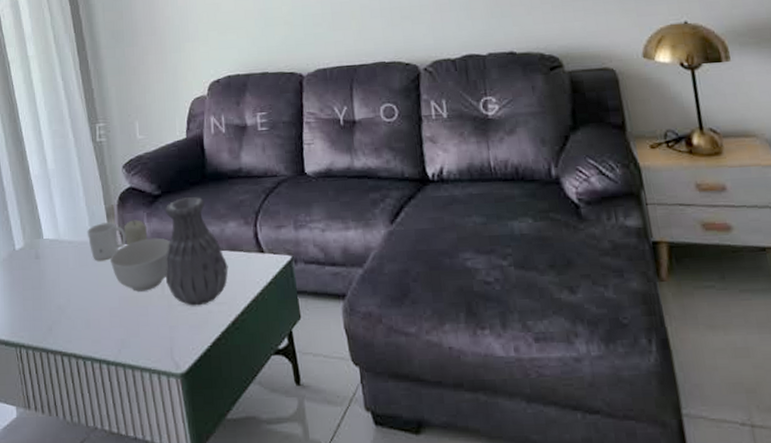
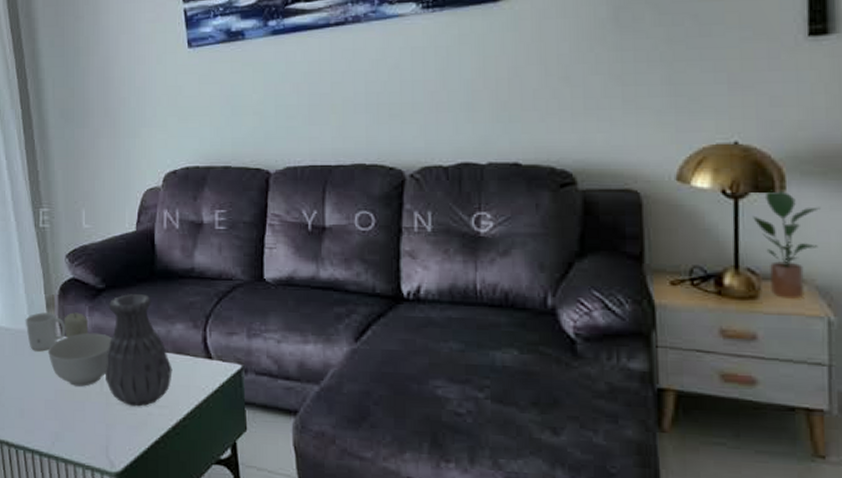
potted plant: none [707,58,763,152] -> present [753,188,821,299]

